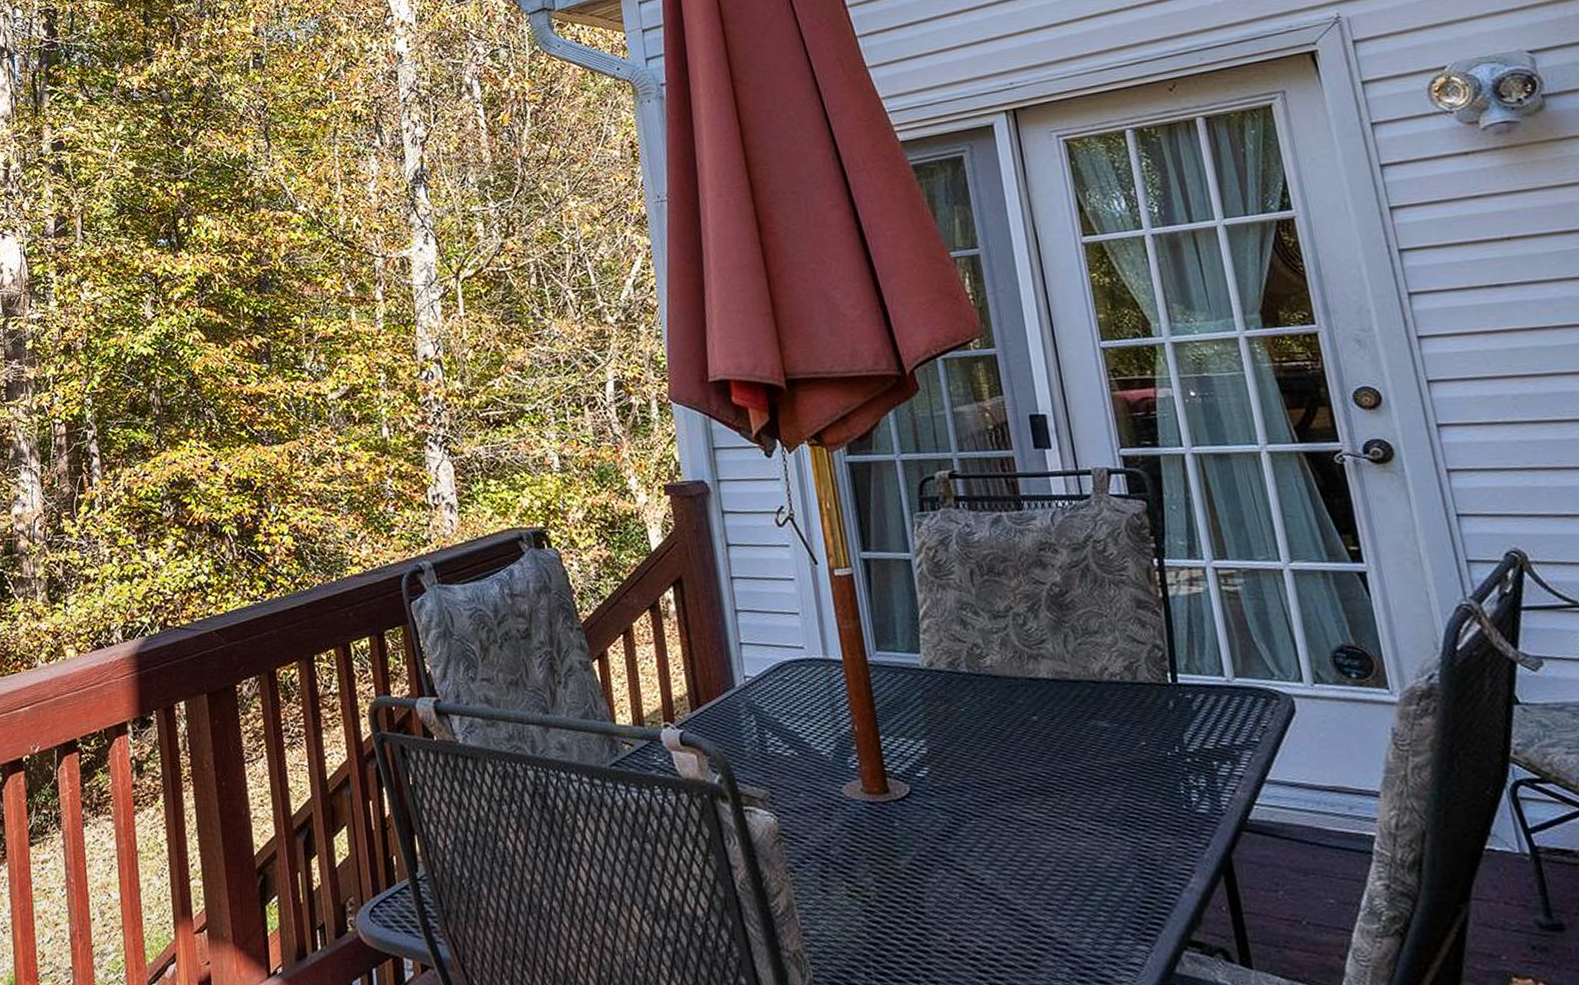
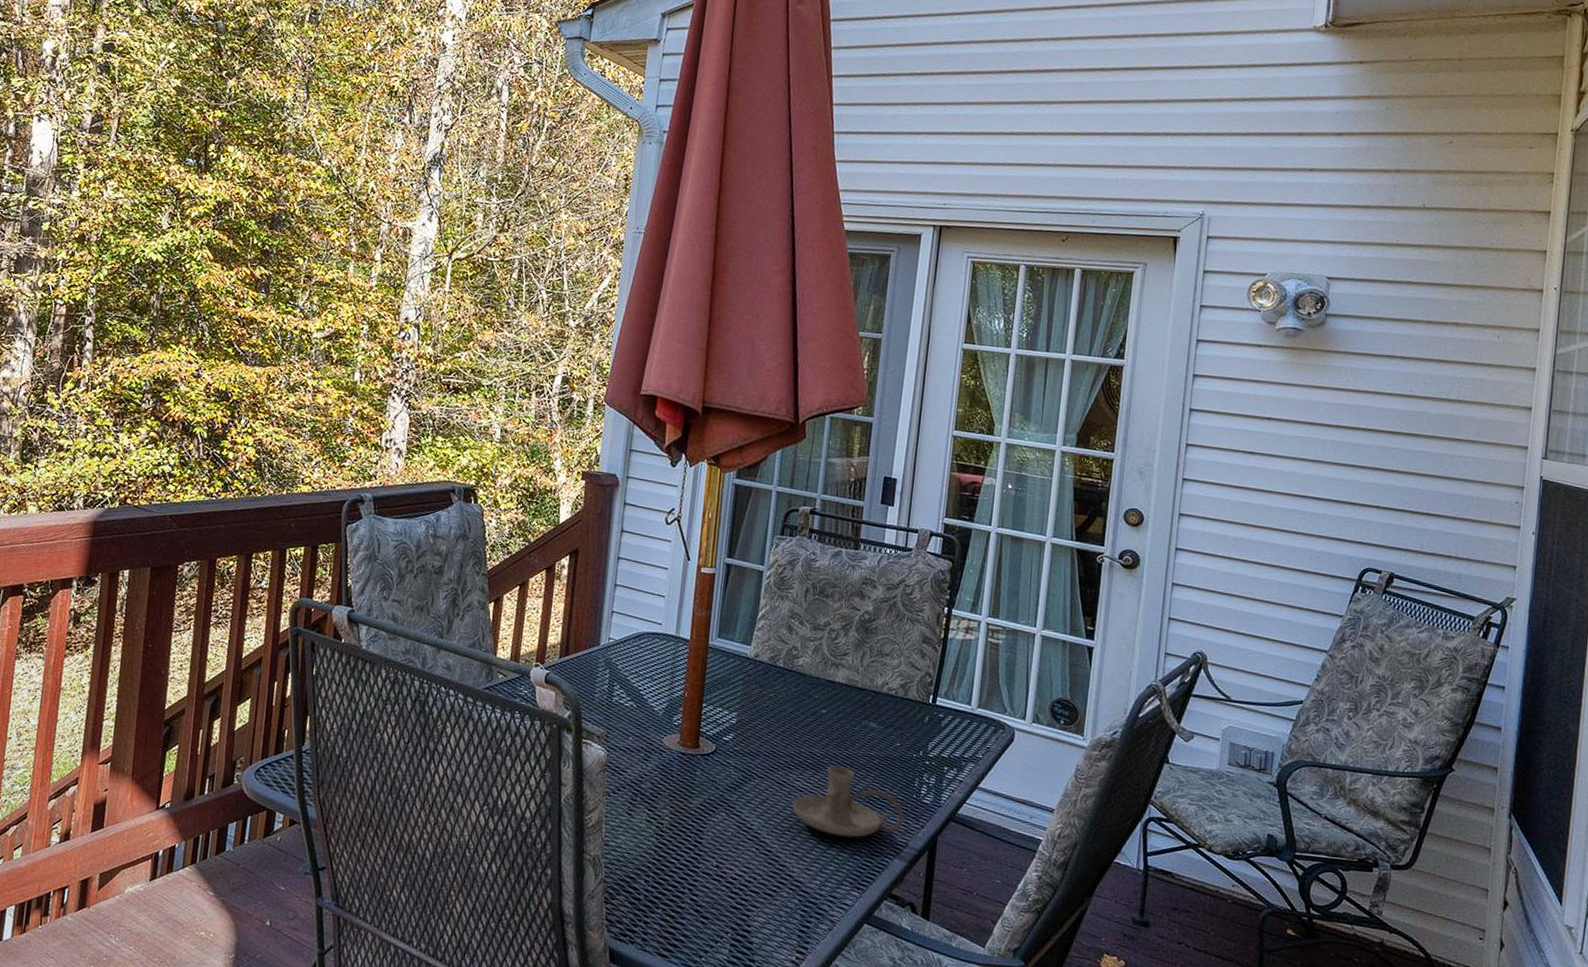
candle holder: none [1027,784,1180,876] -> present [792,765,905,838]

